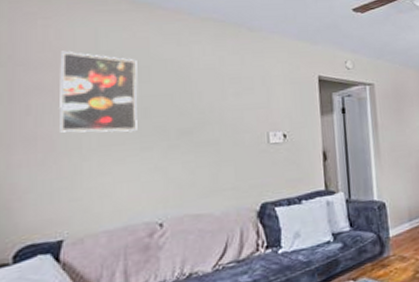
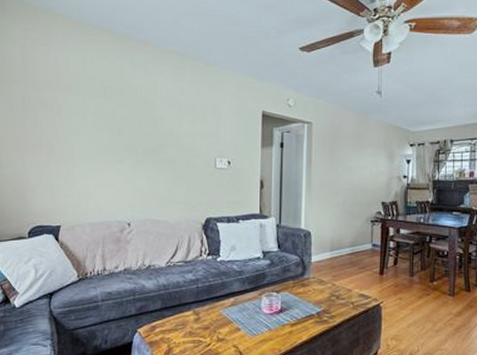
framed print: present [60,51,138,133] -> none [57,74,114,147]

